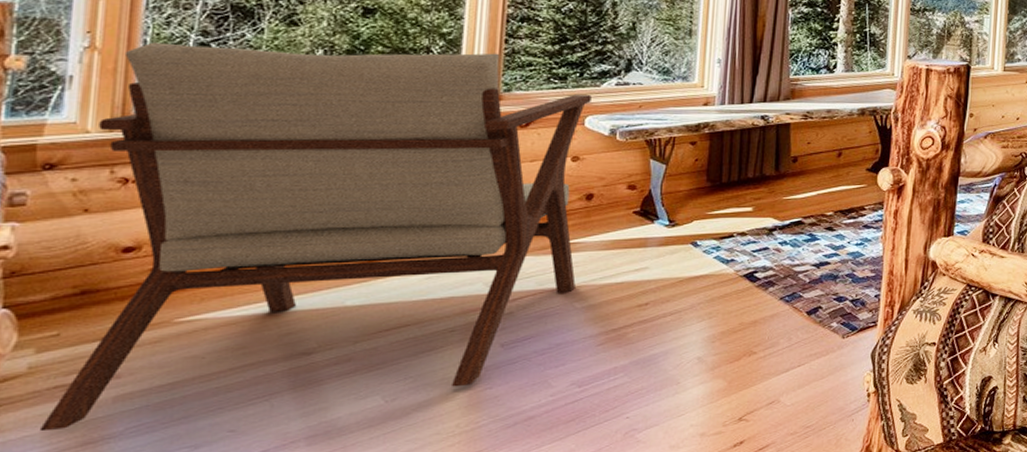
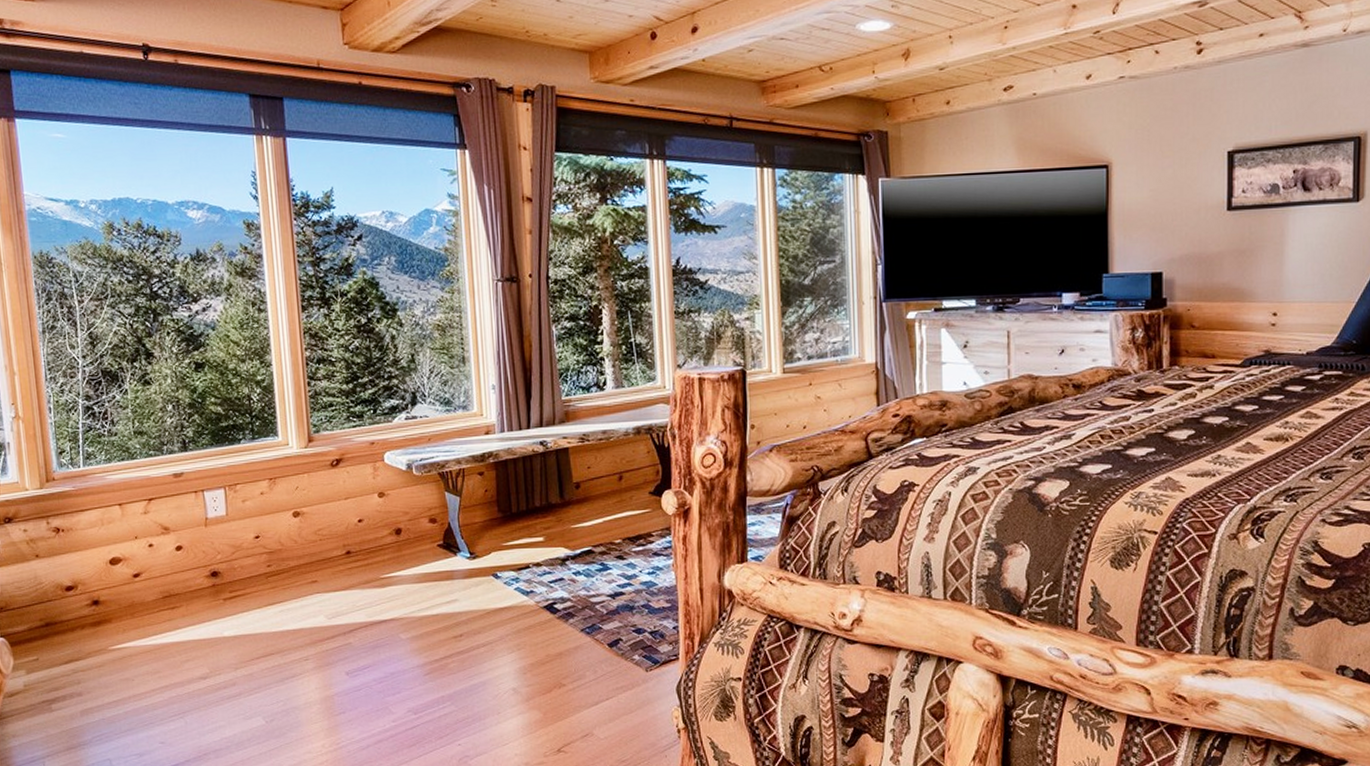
lounge chair: present [39,42,592,432] -> none [32,396,399,737]

